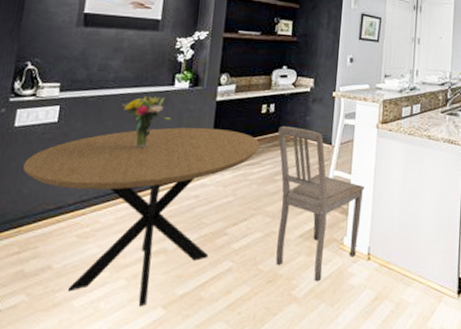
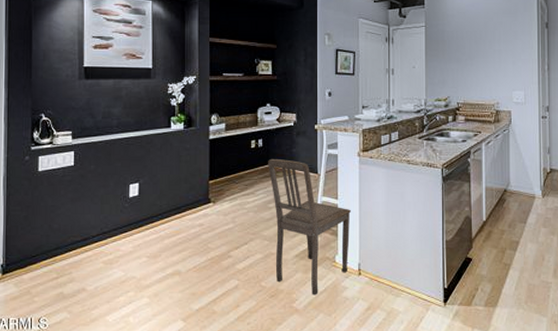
dining table: present [23,127,260,307] -> none [51,165,252,320]
bouquet: present [122,96,172,148] -> none [127,138,172,185]

